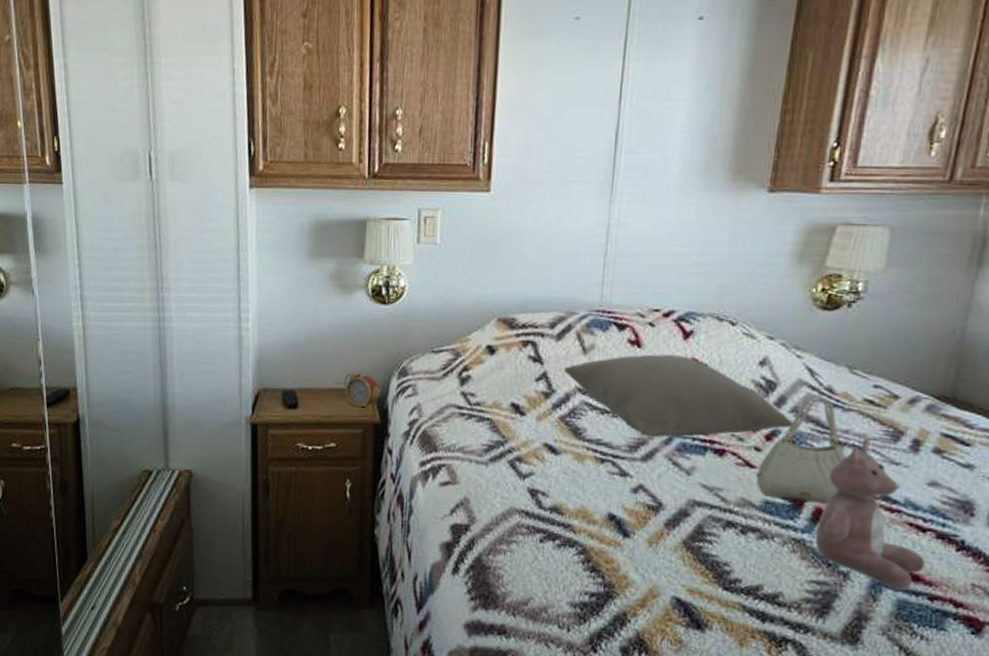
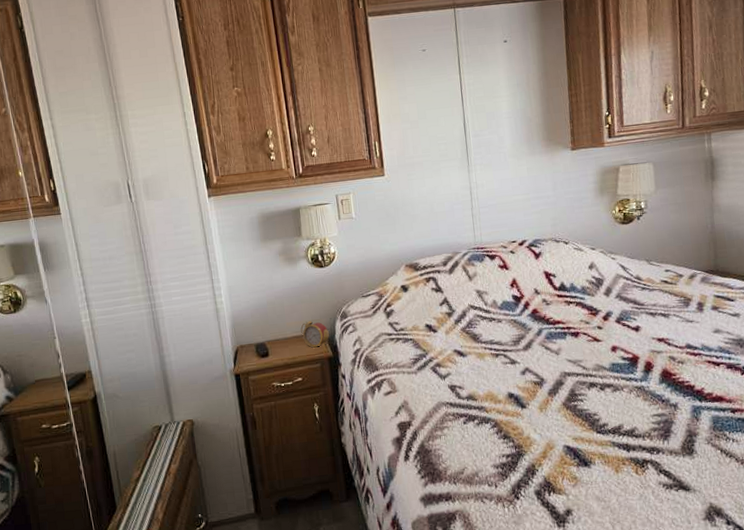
pillow: present [564,354,794,438] -> none [458,270,620,332]
handbag: present [756,394,846,504] -> none [602,282,658,360]
stuffed animal: present [815,438,926,592] -> none [649,307,725,411]

